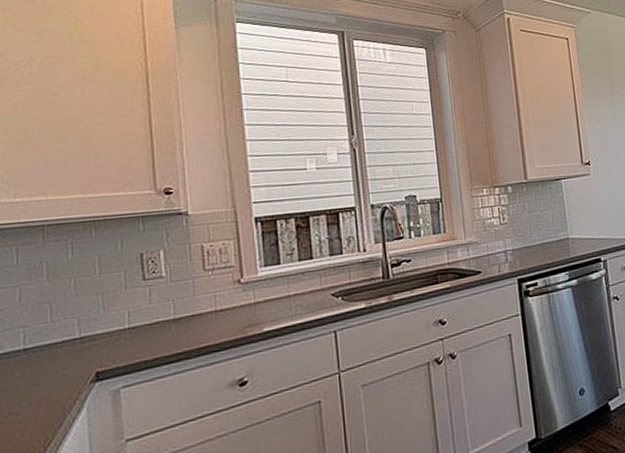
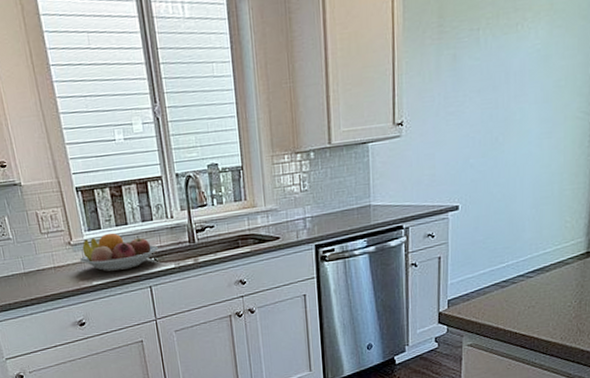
fruit bowl: none [249,268,348,315] -> present [79,233,159,272]

